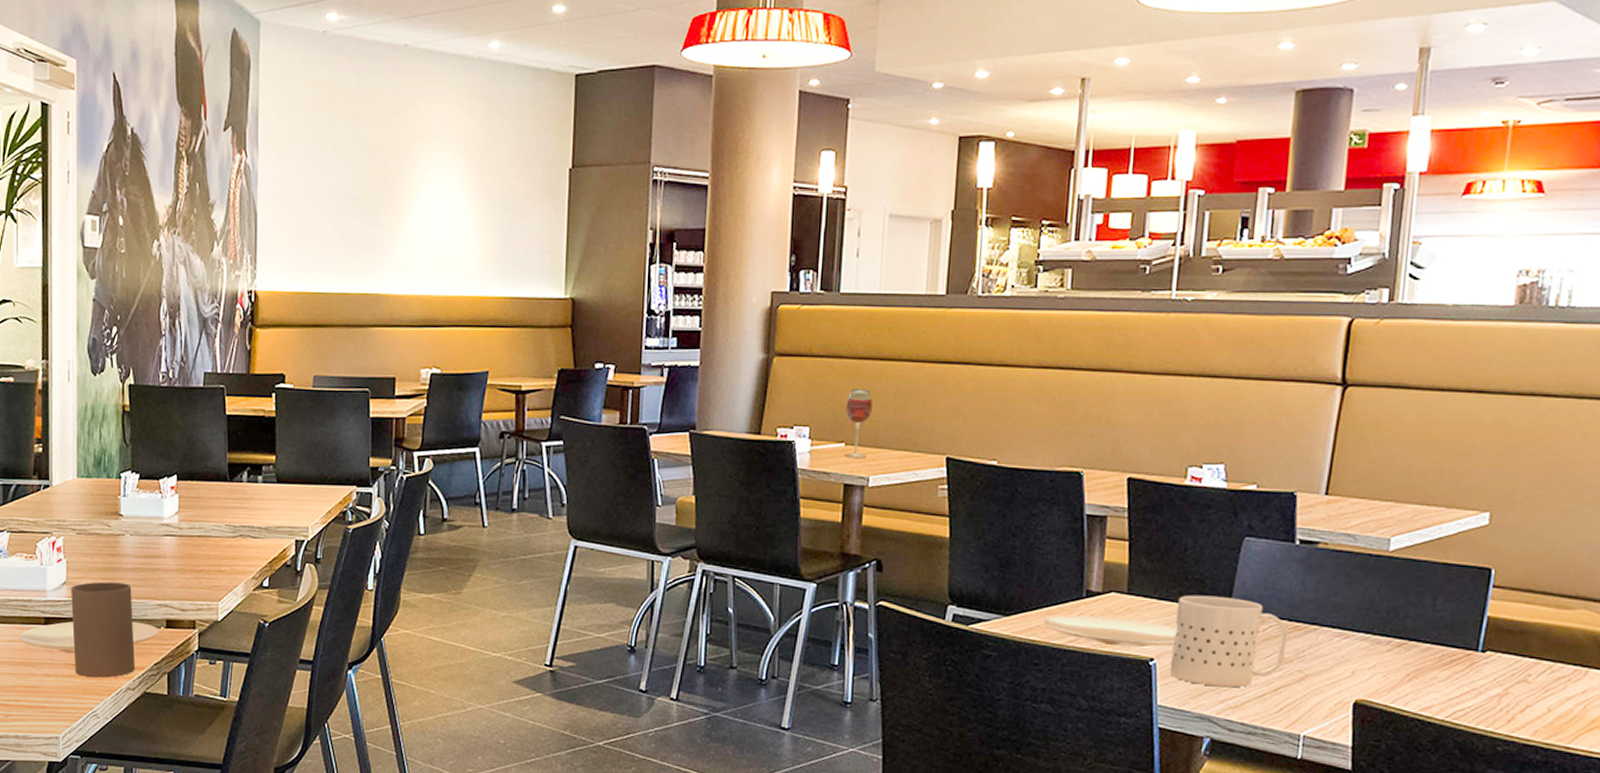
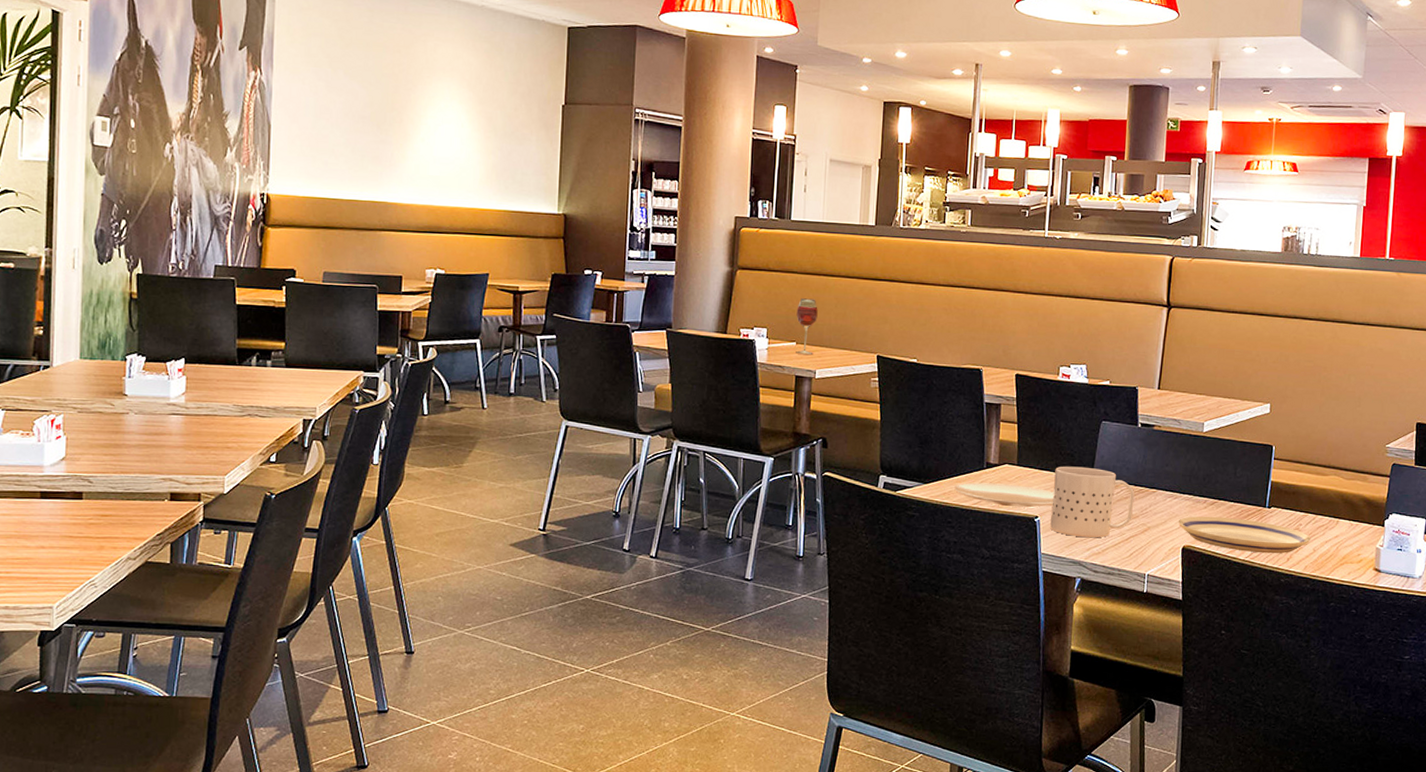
plate: present [18,621,159,653] -> none [11,495,163,525]
cup: present [71,582,136,678] -> none [70,457,137,548]
plate: none [1349,661,1545,713] -> present [1179,516,1311,554]

